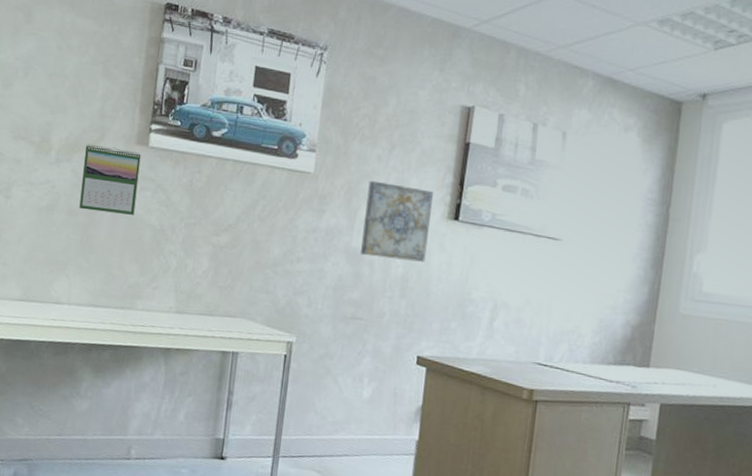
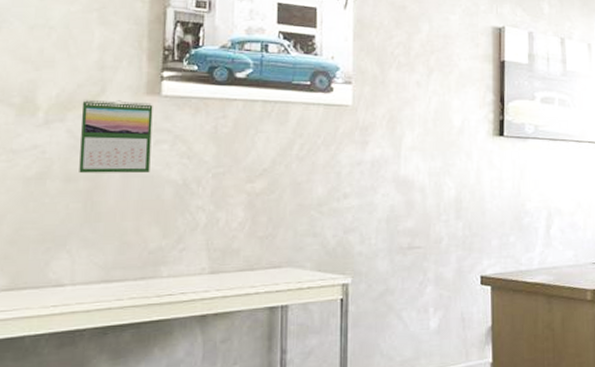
wall art: present [361,180,434,262] -> none [409,106,477,182]

